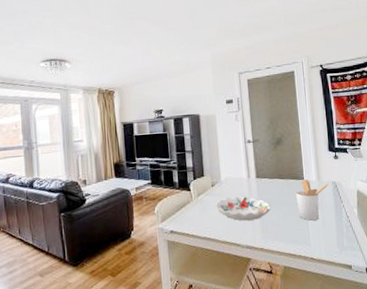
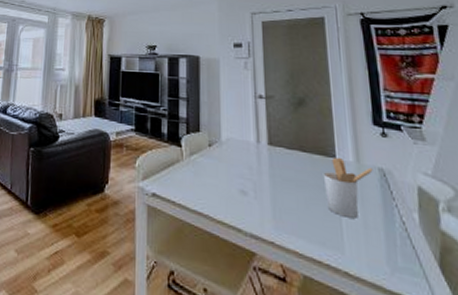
decorative bowl: present [214,196,271,221] -> none [211,163,287,201]

